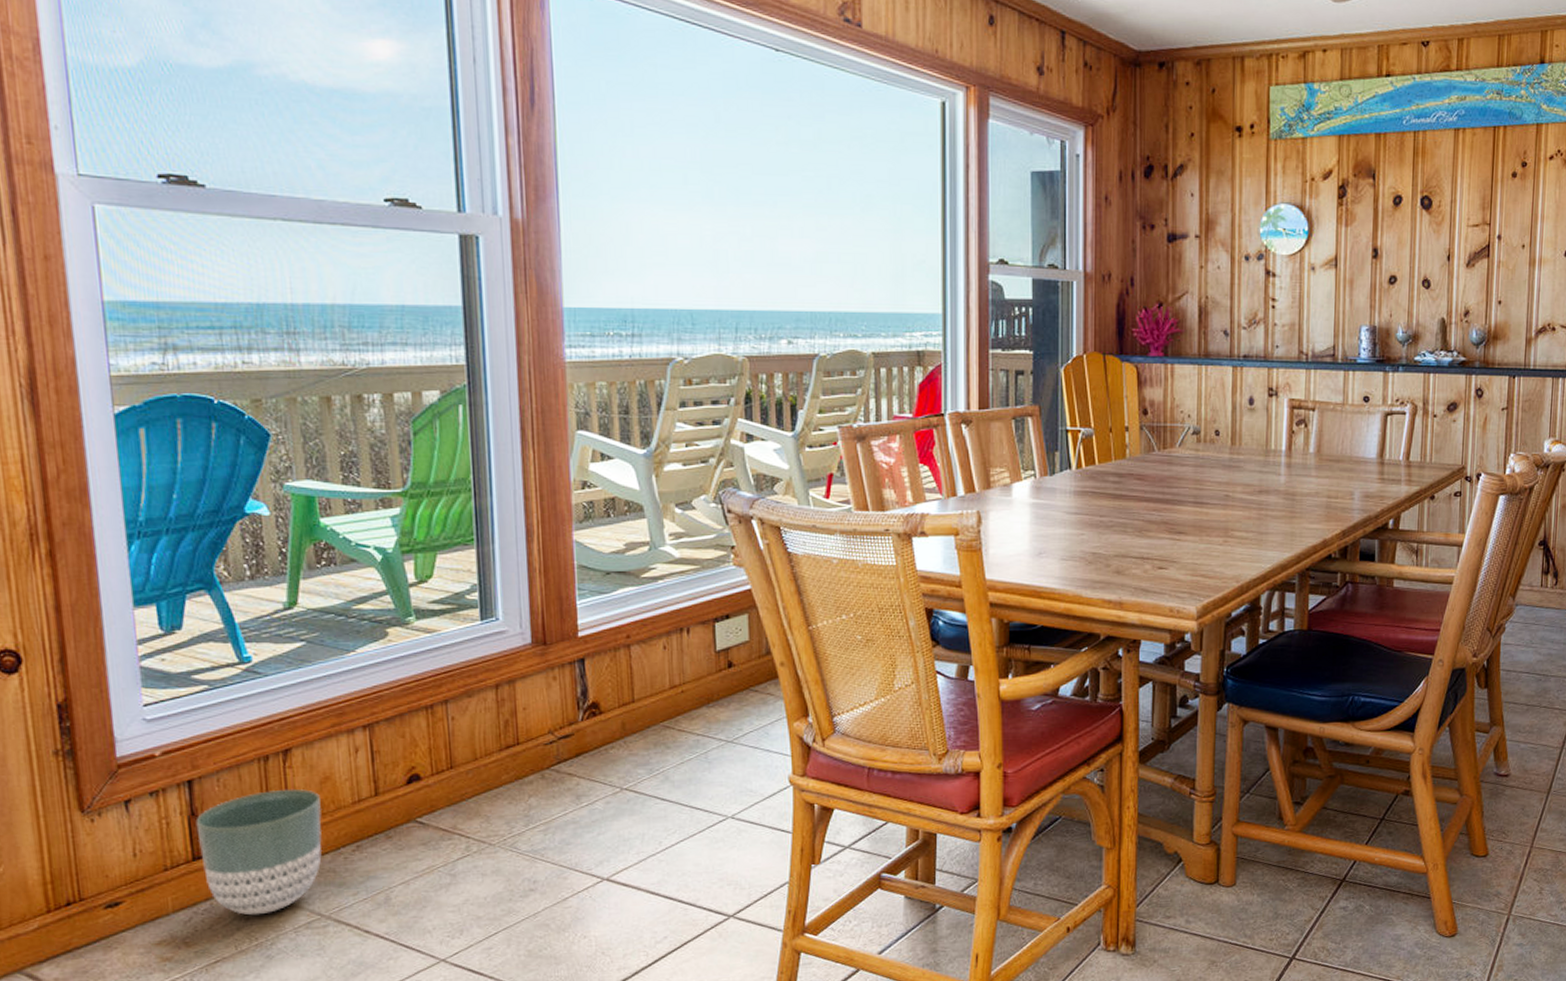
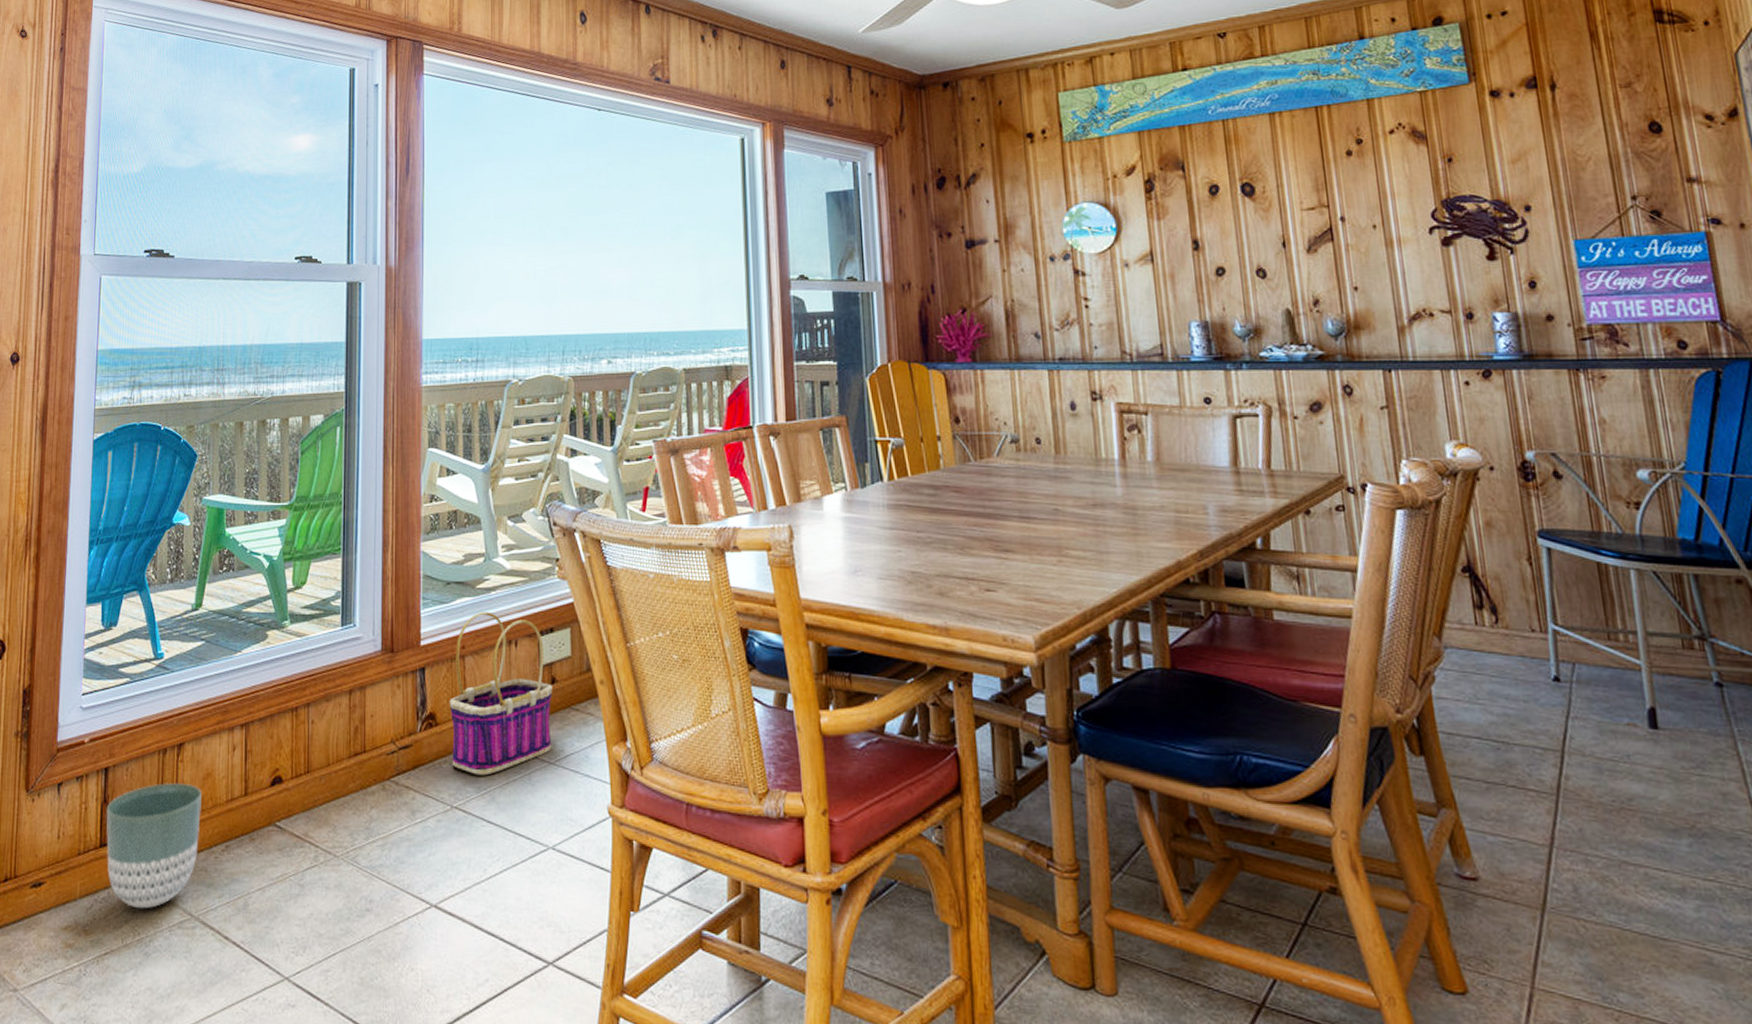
basket: none [614,601,730,758] -> present [449,612,553,776]

